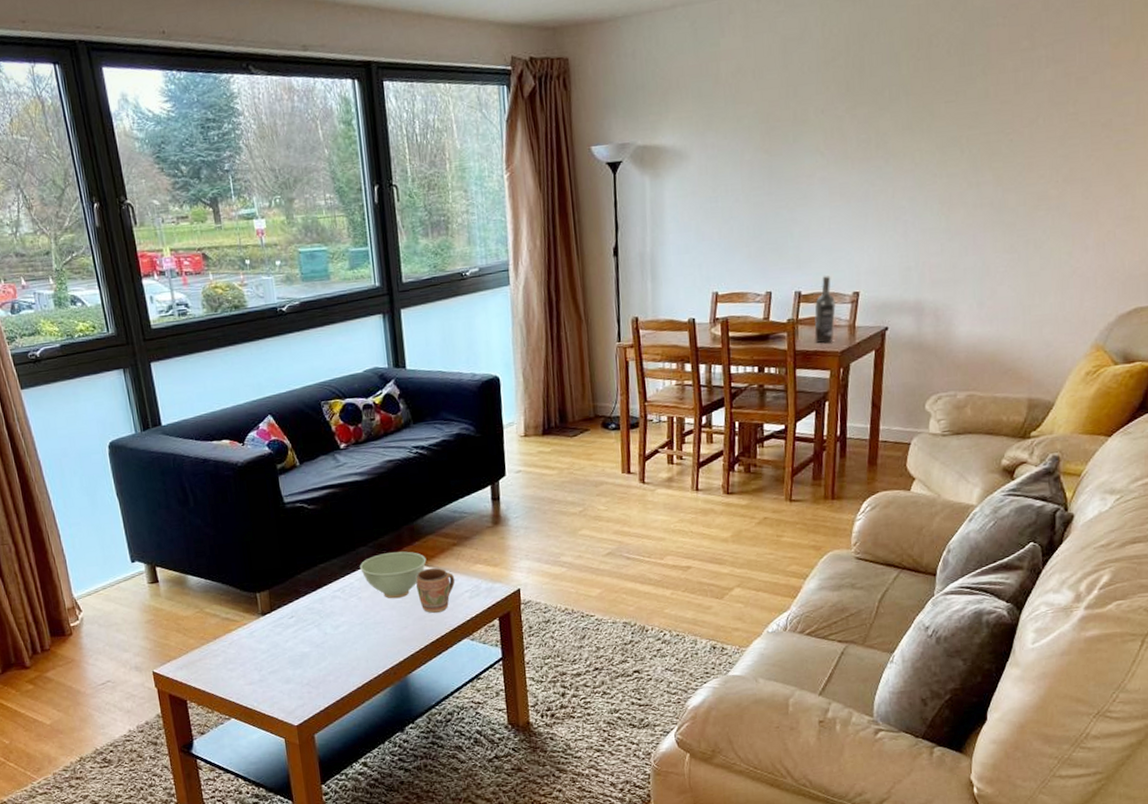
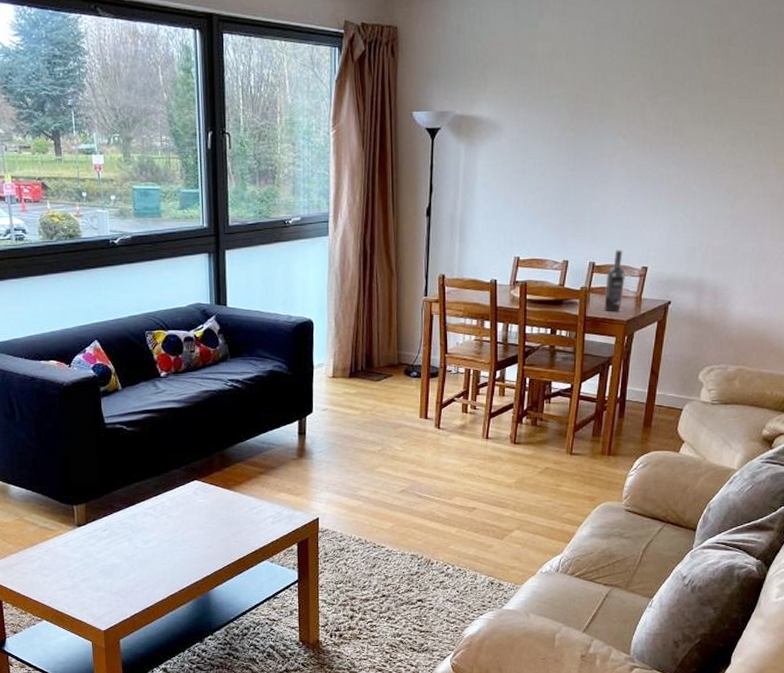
bowl: present [360,551,427,599] -> none [172,476,234,520]
mug: present [416,567,456,613] -> none [223,493,260,535]

